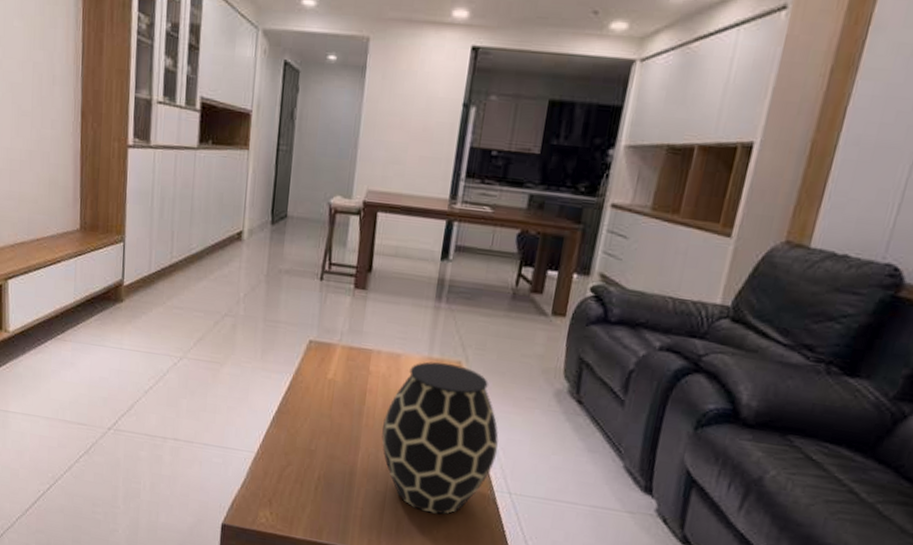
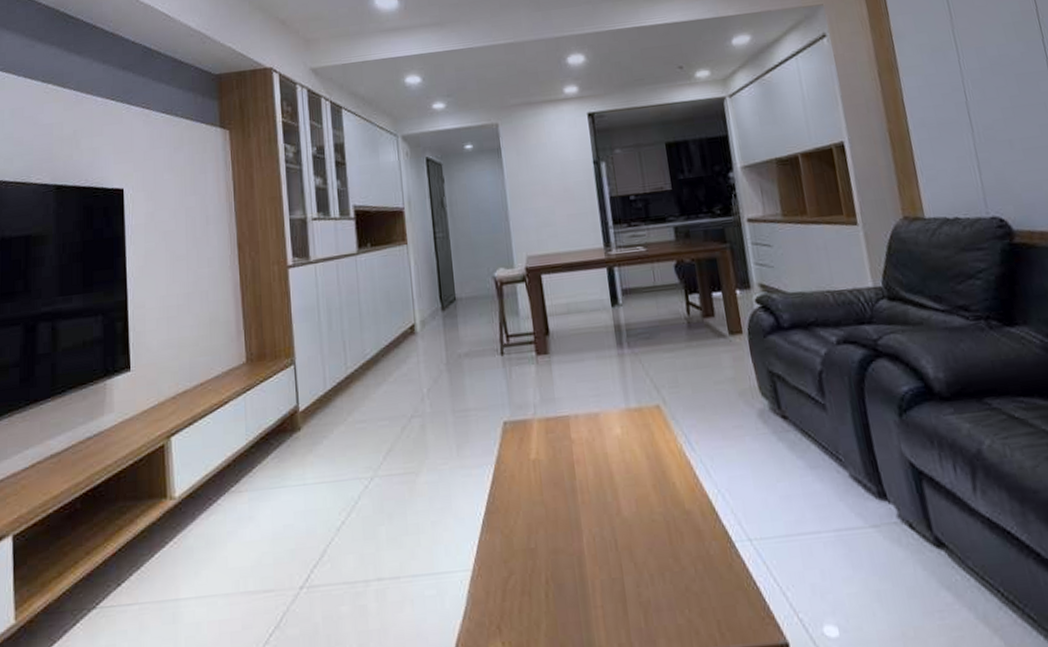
vase: present [381,361,499,514] -> none [599,409,724,590]

